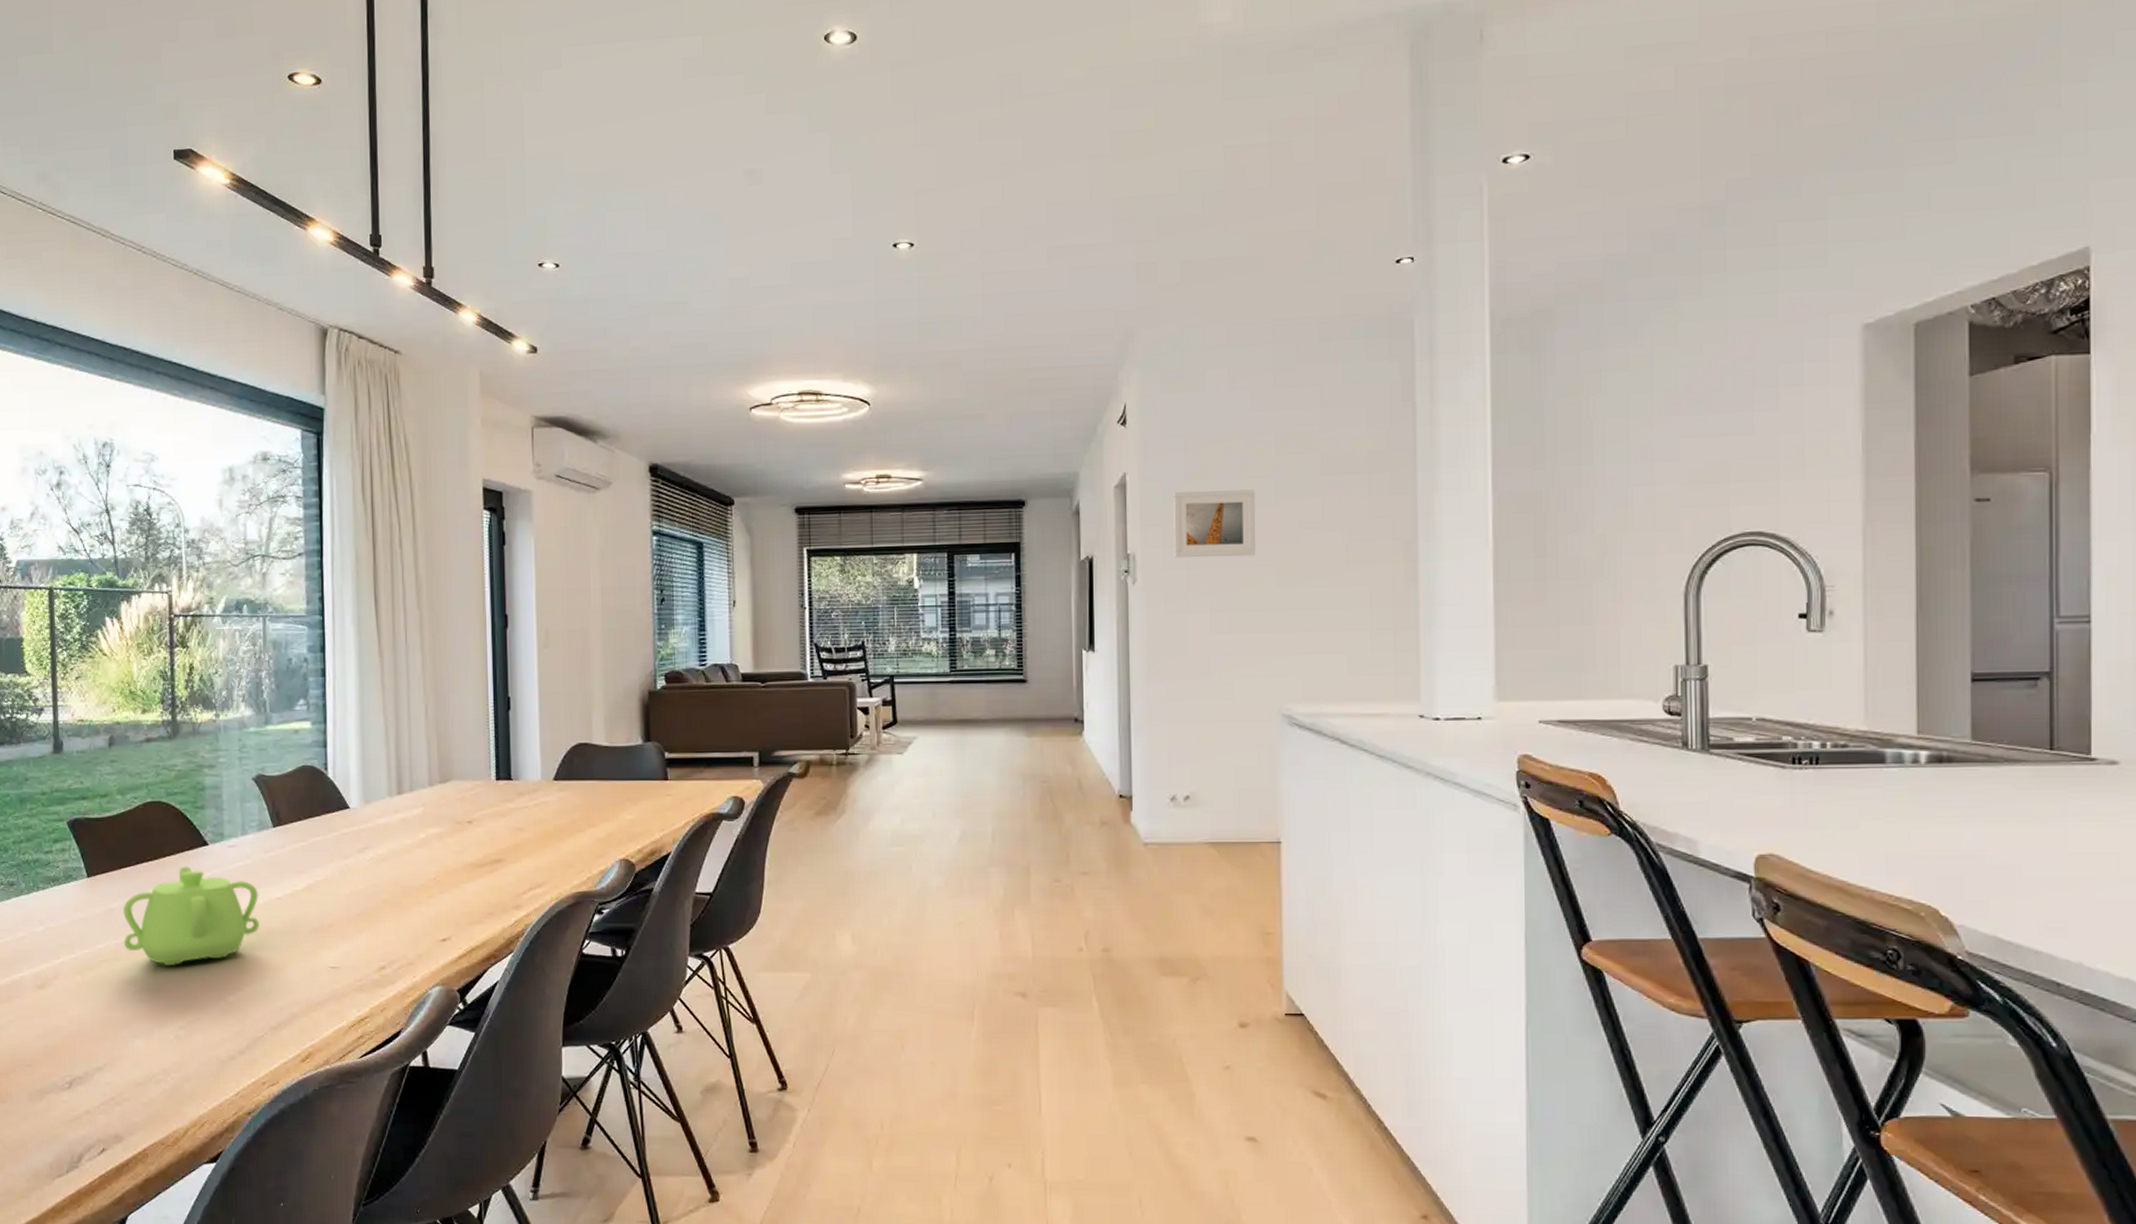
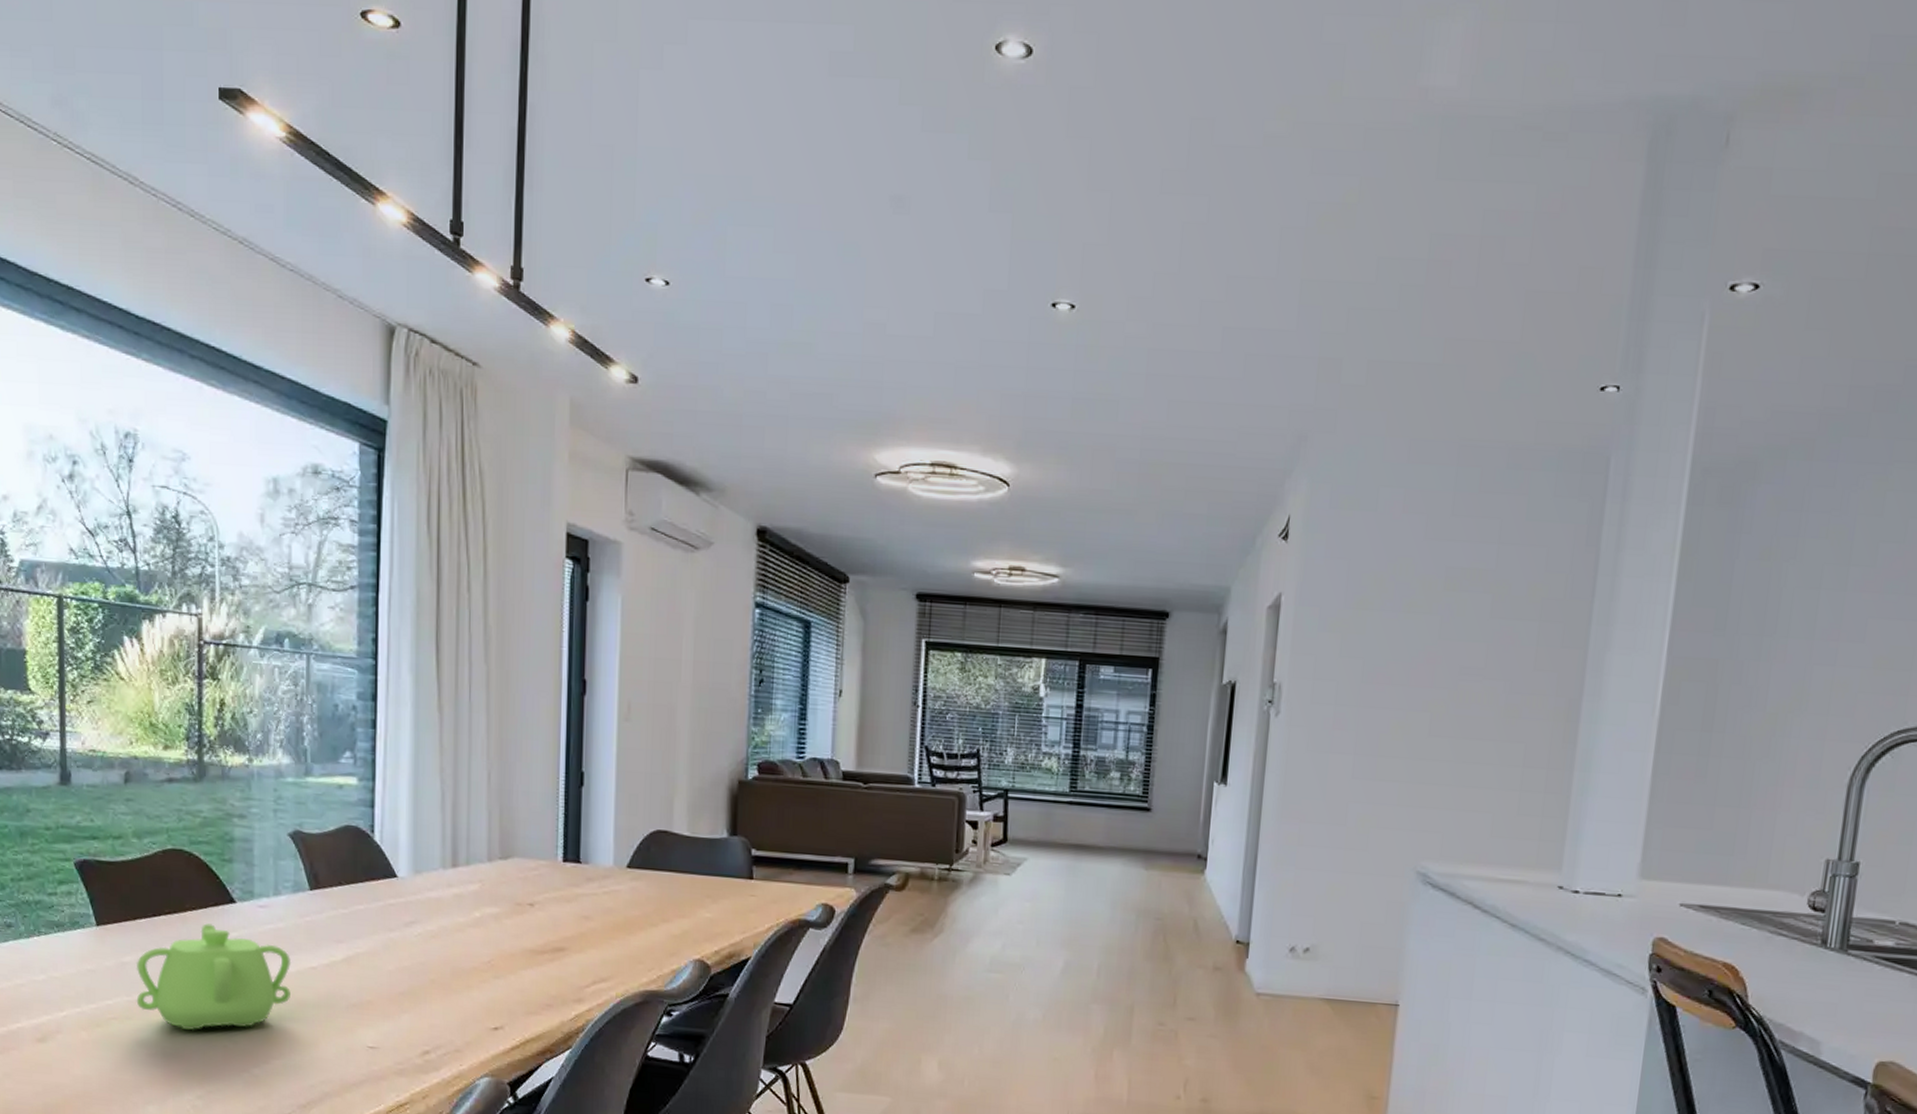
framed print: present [1173,490,1256,558] -> none [1322,619,1418,699]

